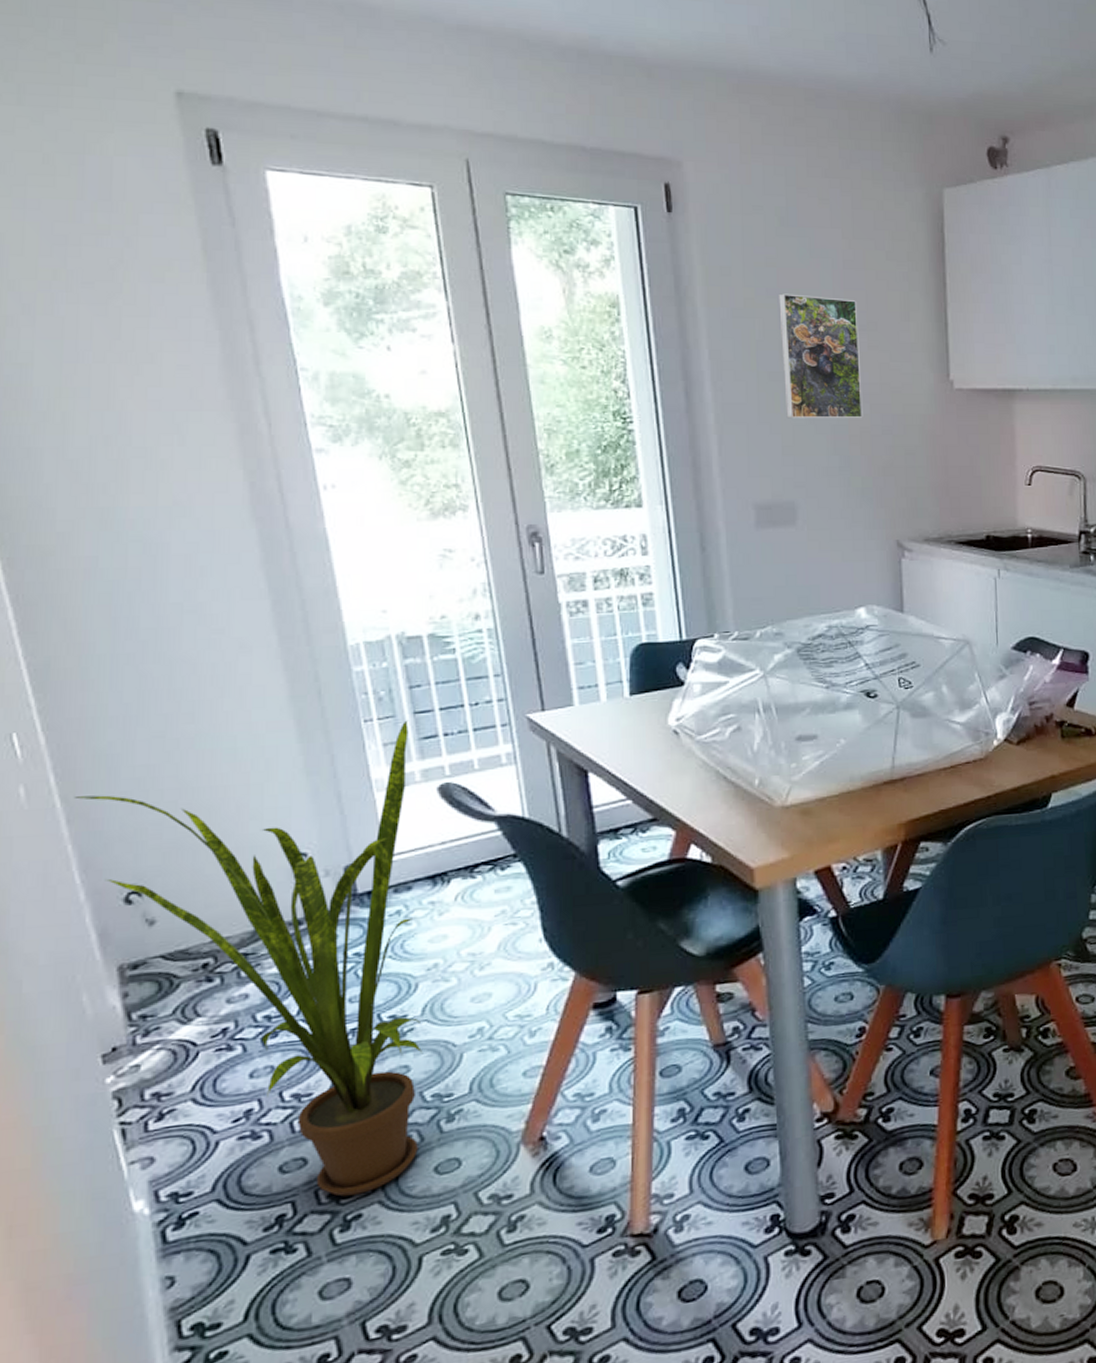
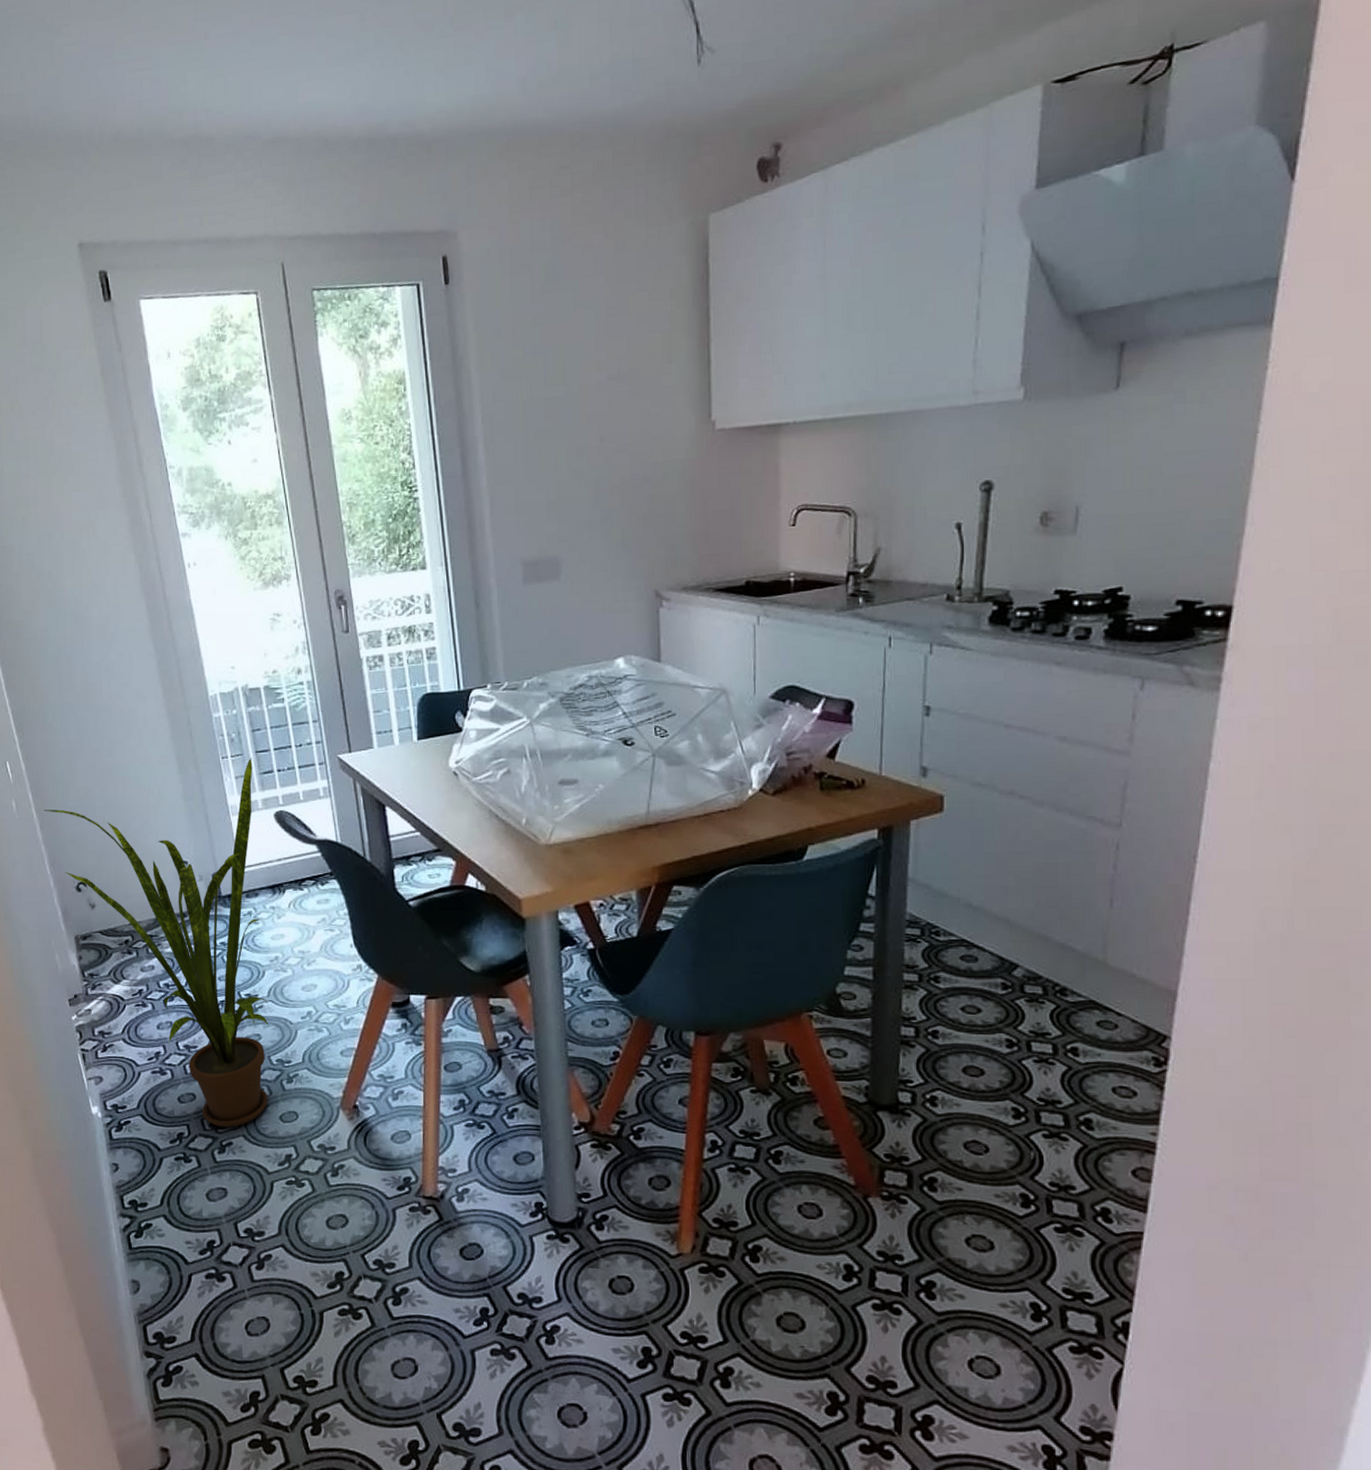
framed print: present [778,293,863,419] -> none [544,347,624,475]

